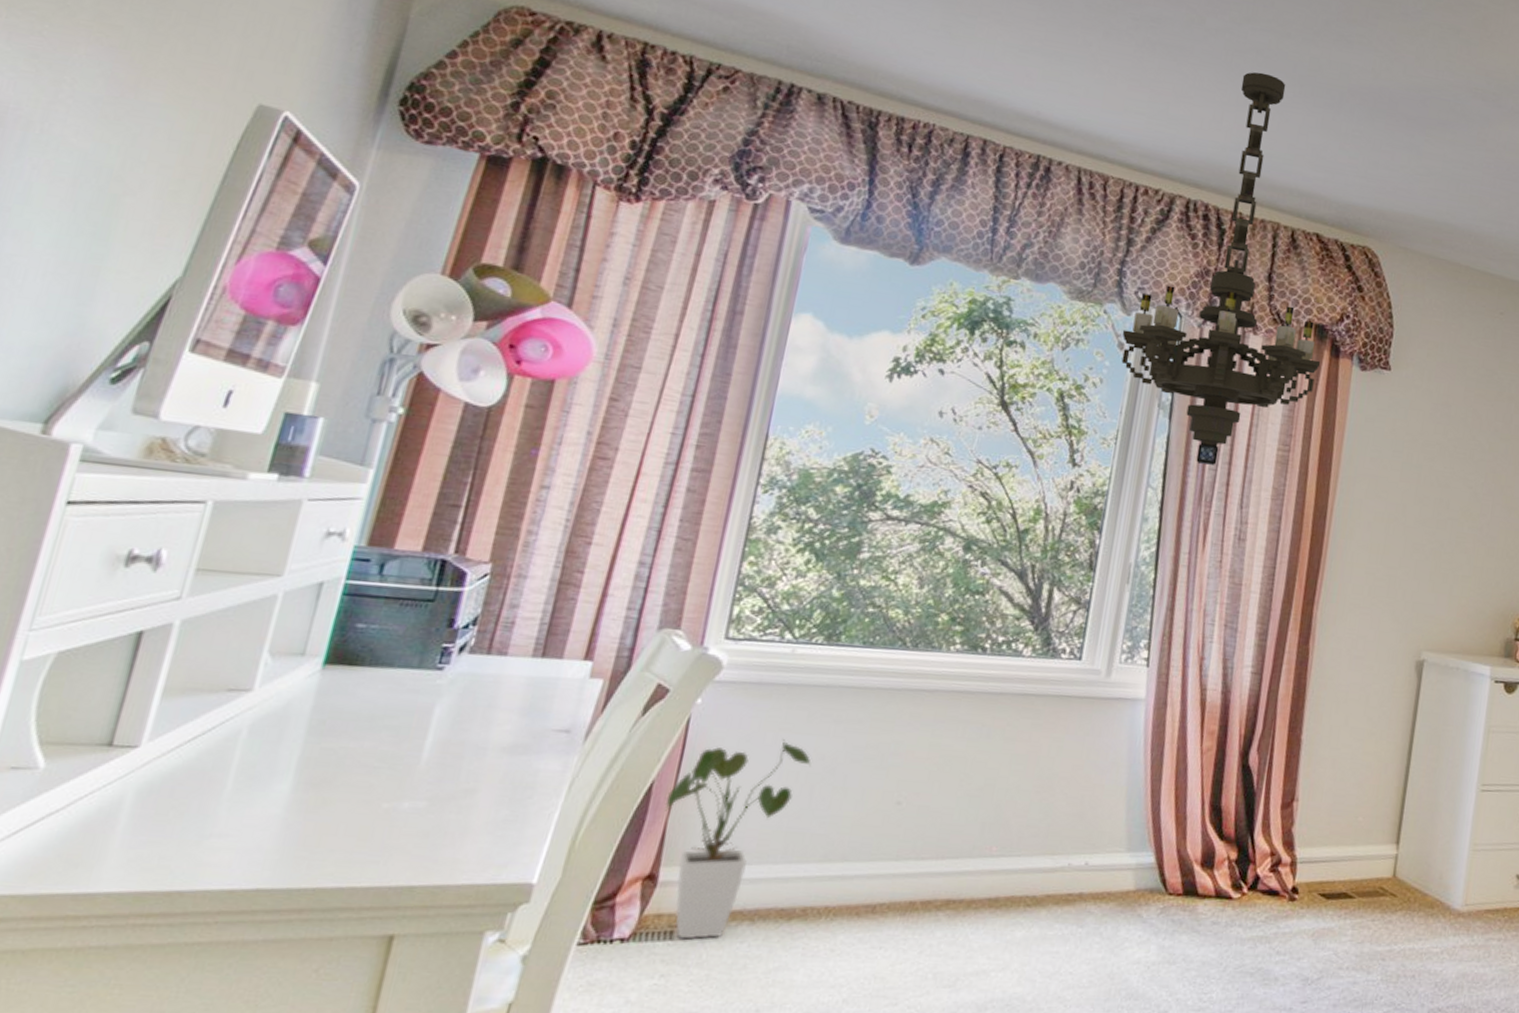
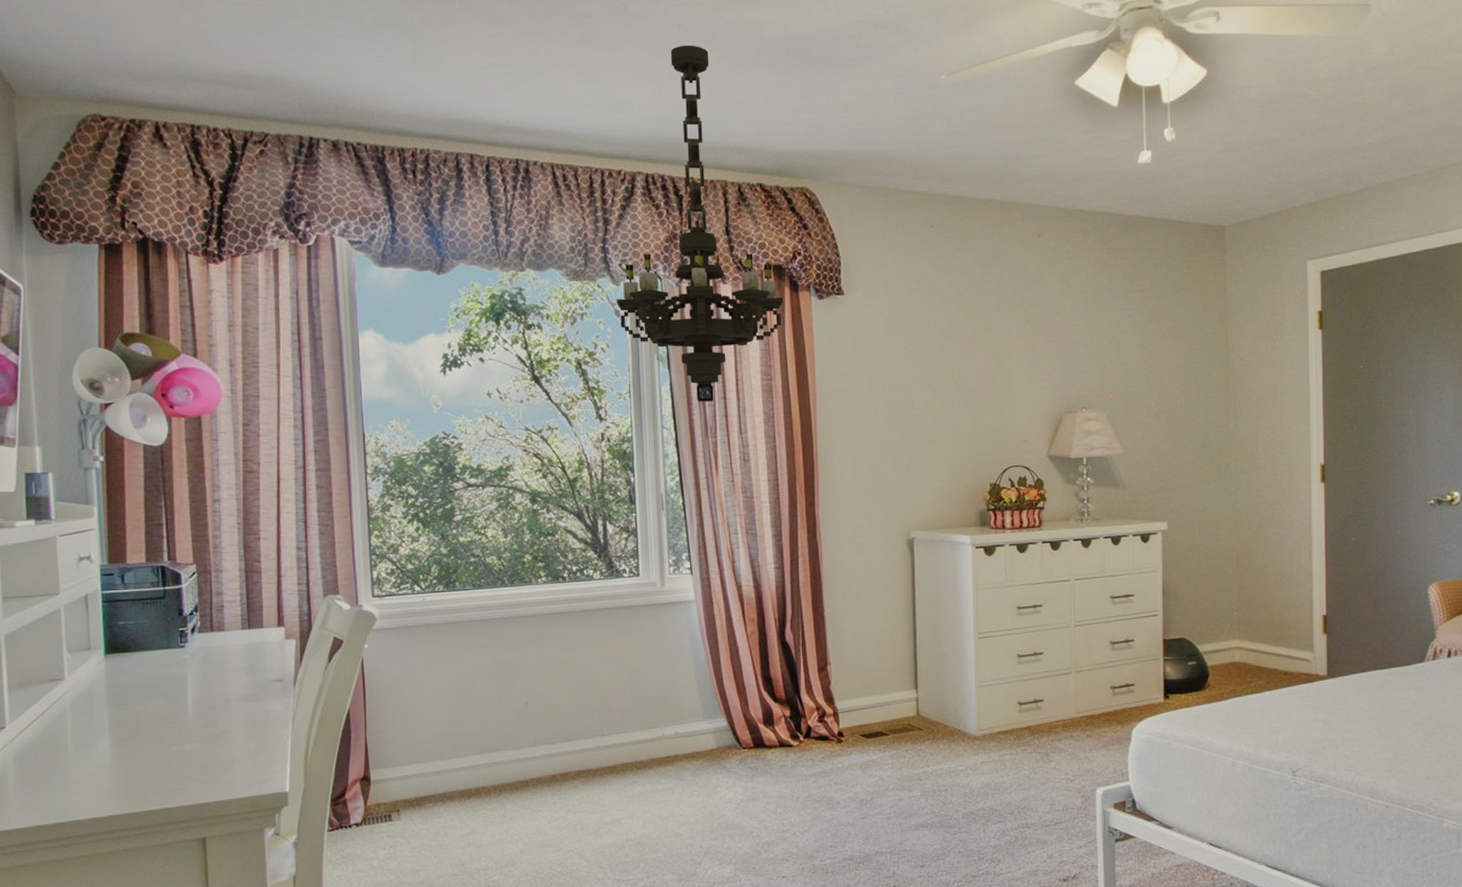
house plant: present [665,739,811,939] -> none [361,667,457,820]

